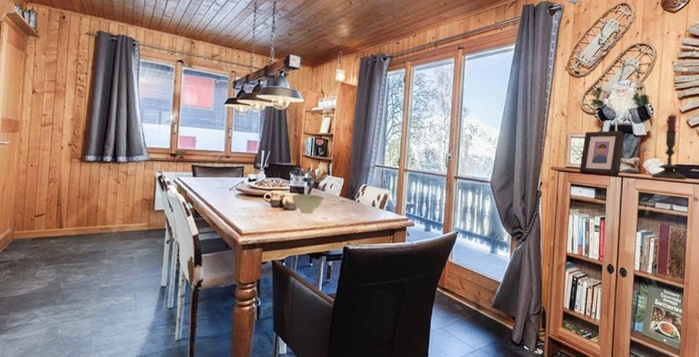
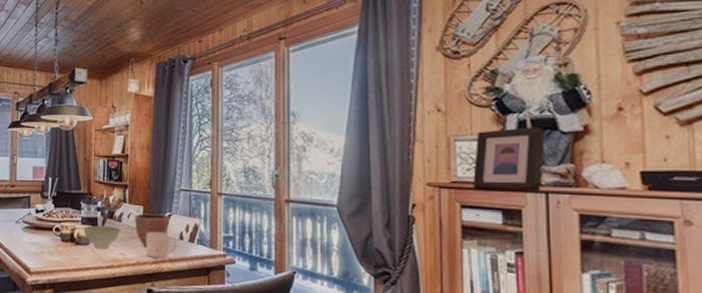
decorative bowl: none [336,184,365,212] -> present [134,213,169,247]
mug: none [344,199,370,222] -> present [146,231,177,258]
candle: present [651,113,687,180] -> none [599,96,666,194]

